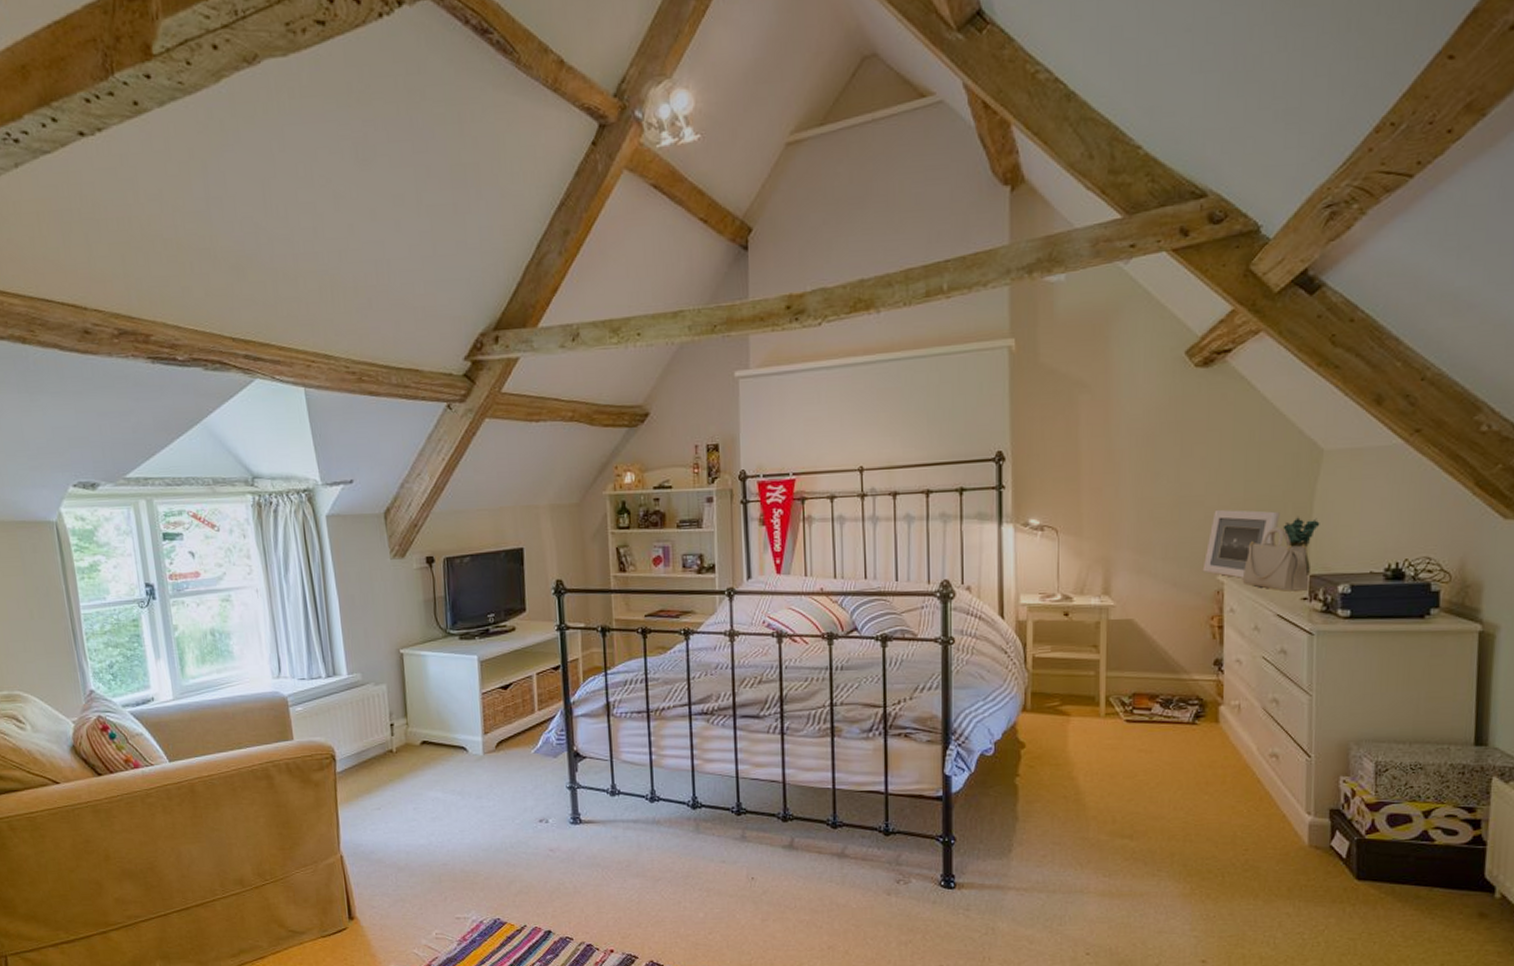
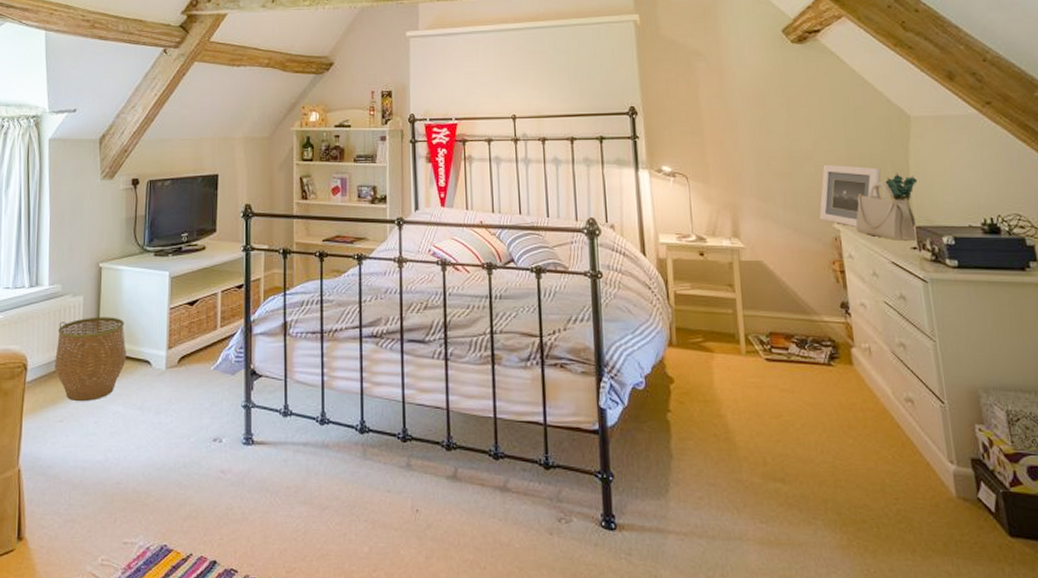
basket: none [363,704,440,789] -> present [54,317,126,401]

